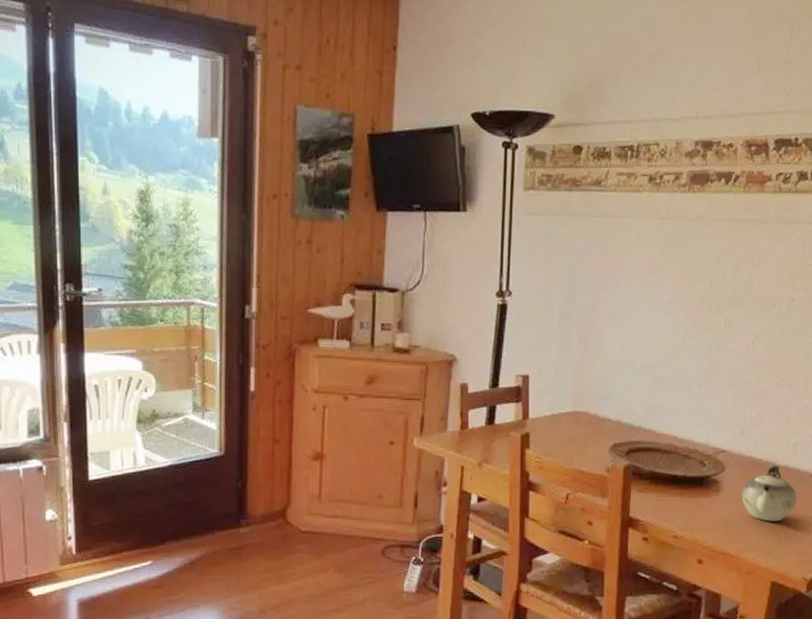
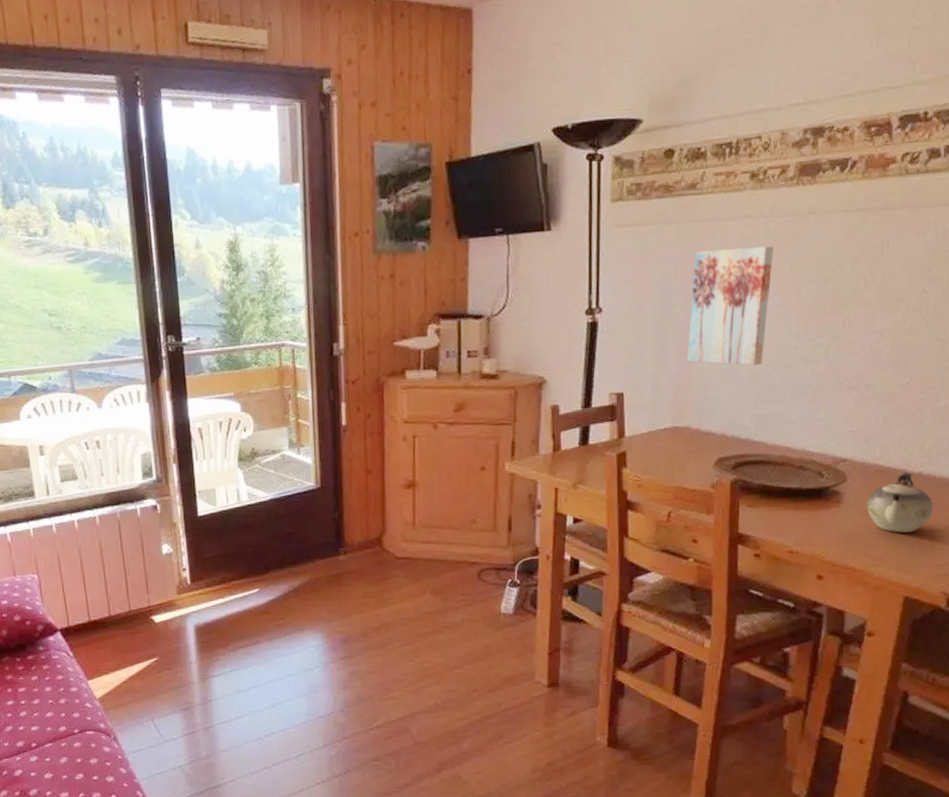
wall art: none [588,245,668,357] -> present [687,245,774,366]

